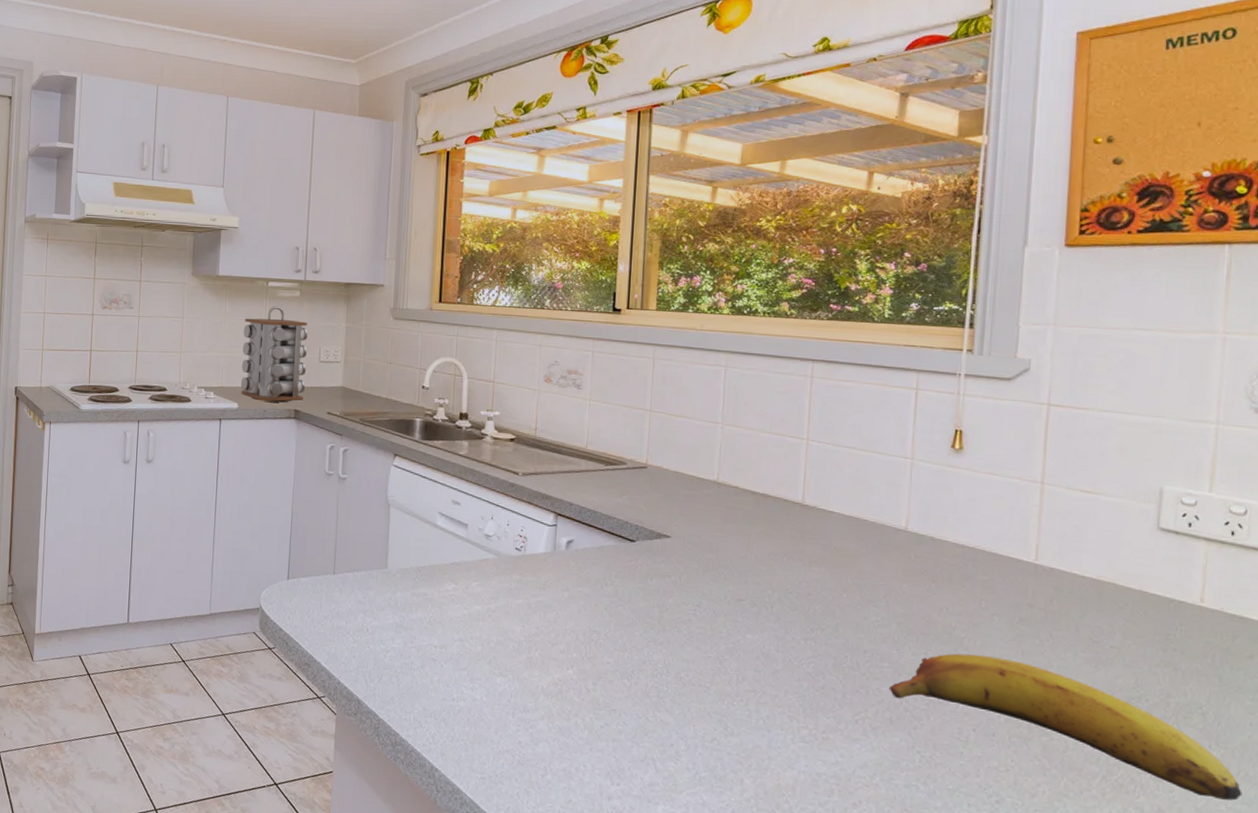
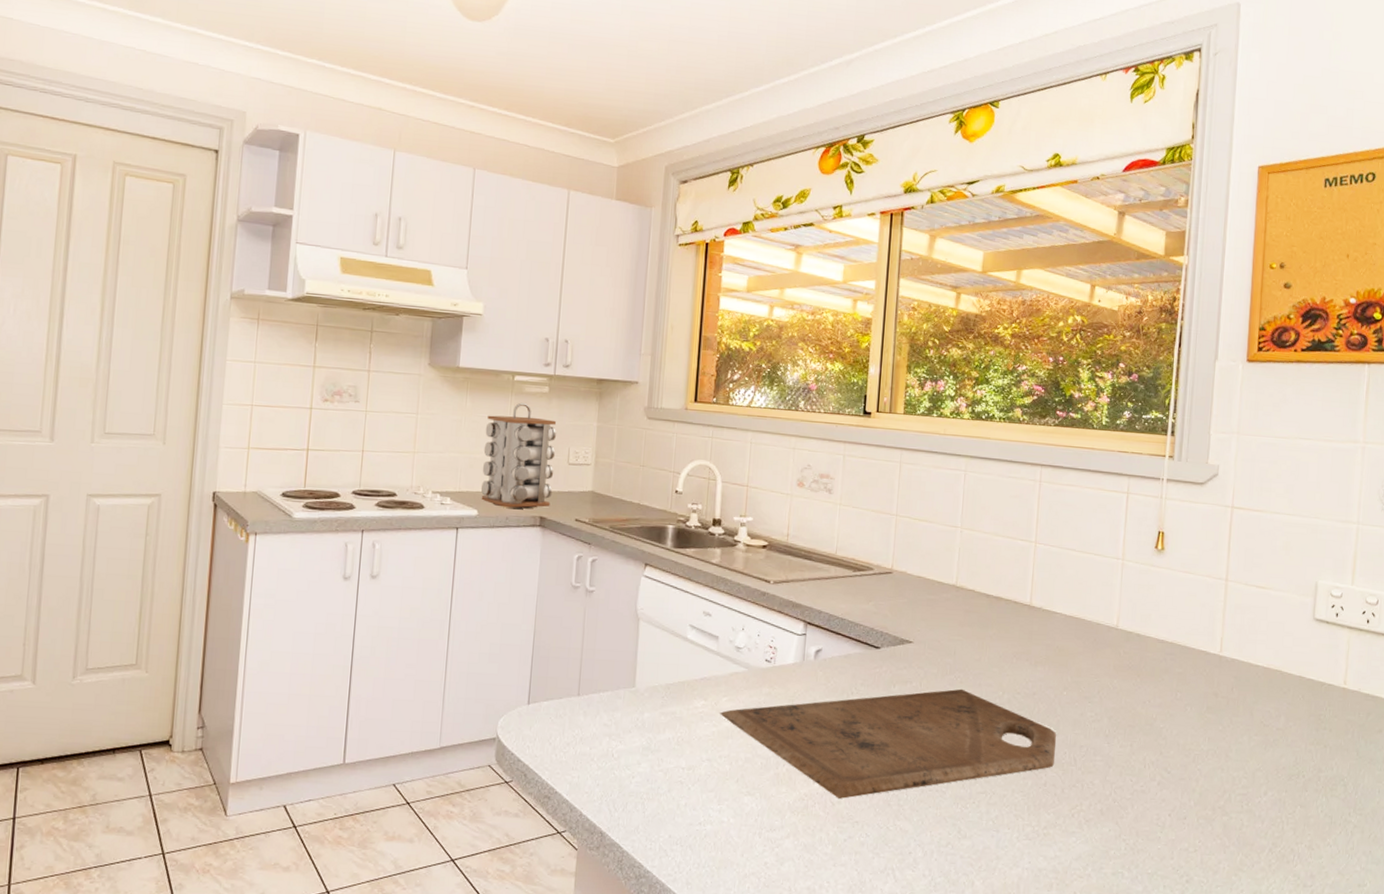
cutting board: none [471,585,835,687] -> present [720,688,1056,799]
fruit: present [889,653,1242,801] -> none [1100,743,1372,862]

